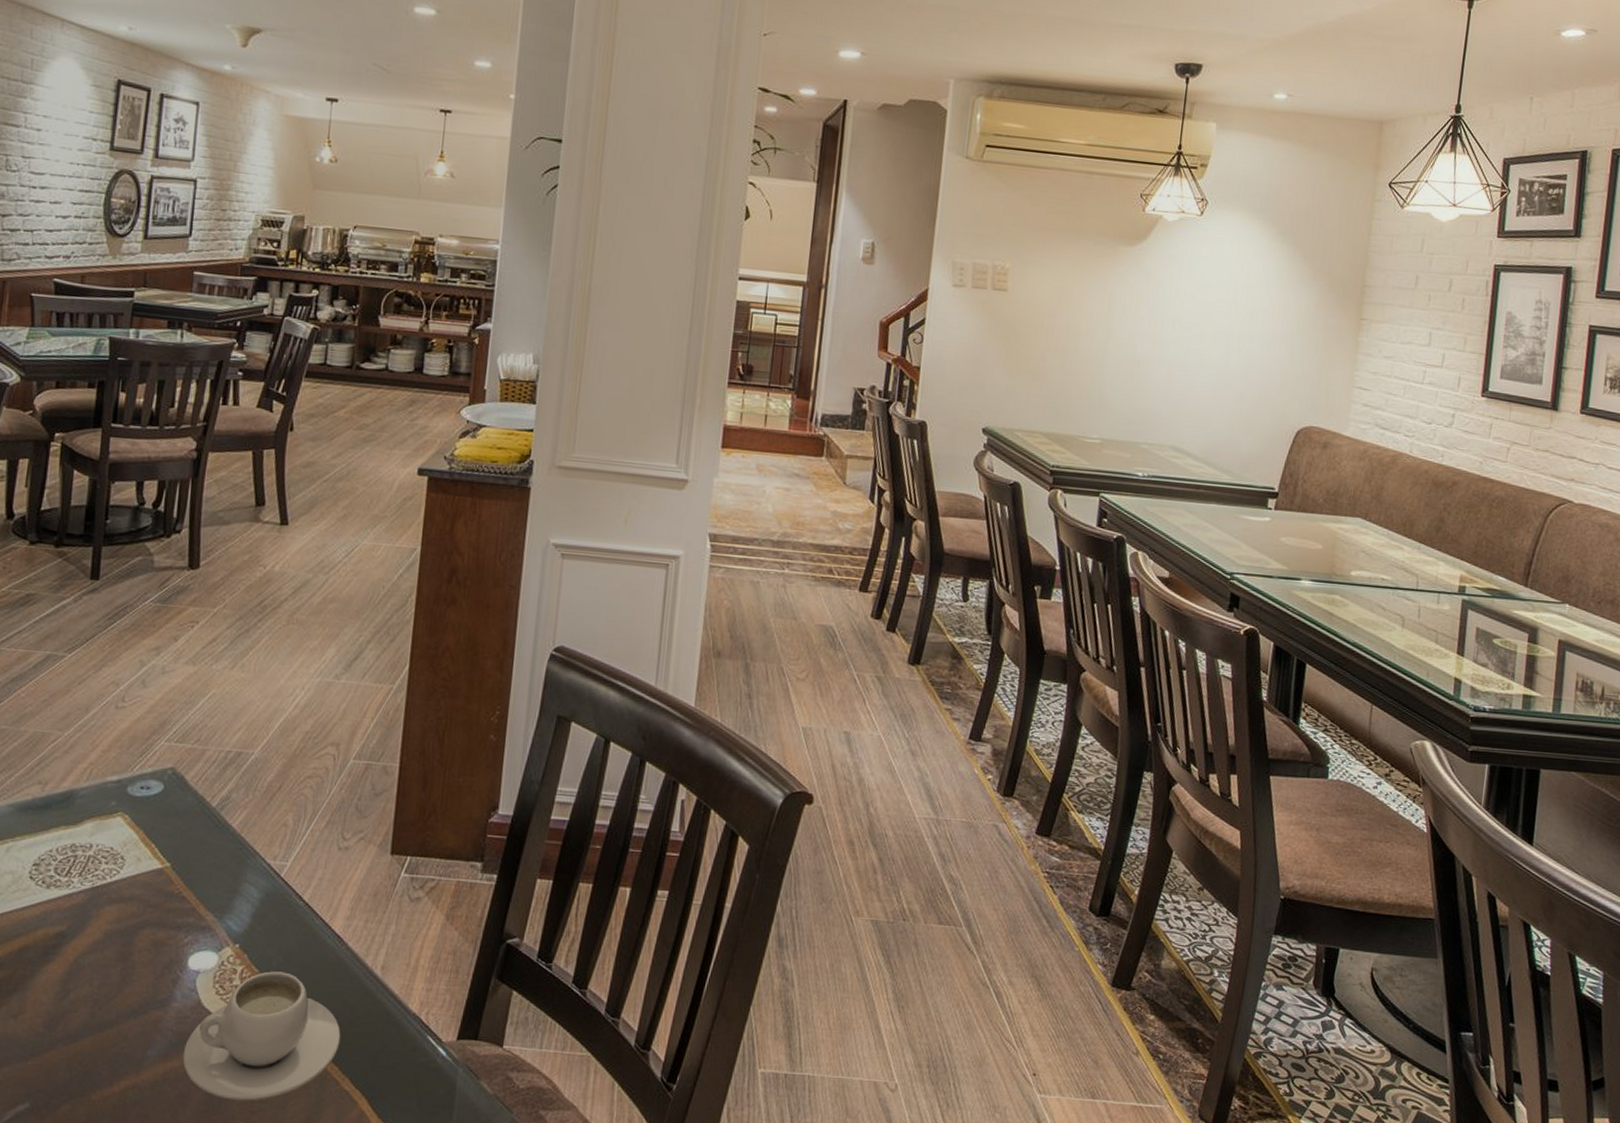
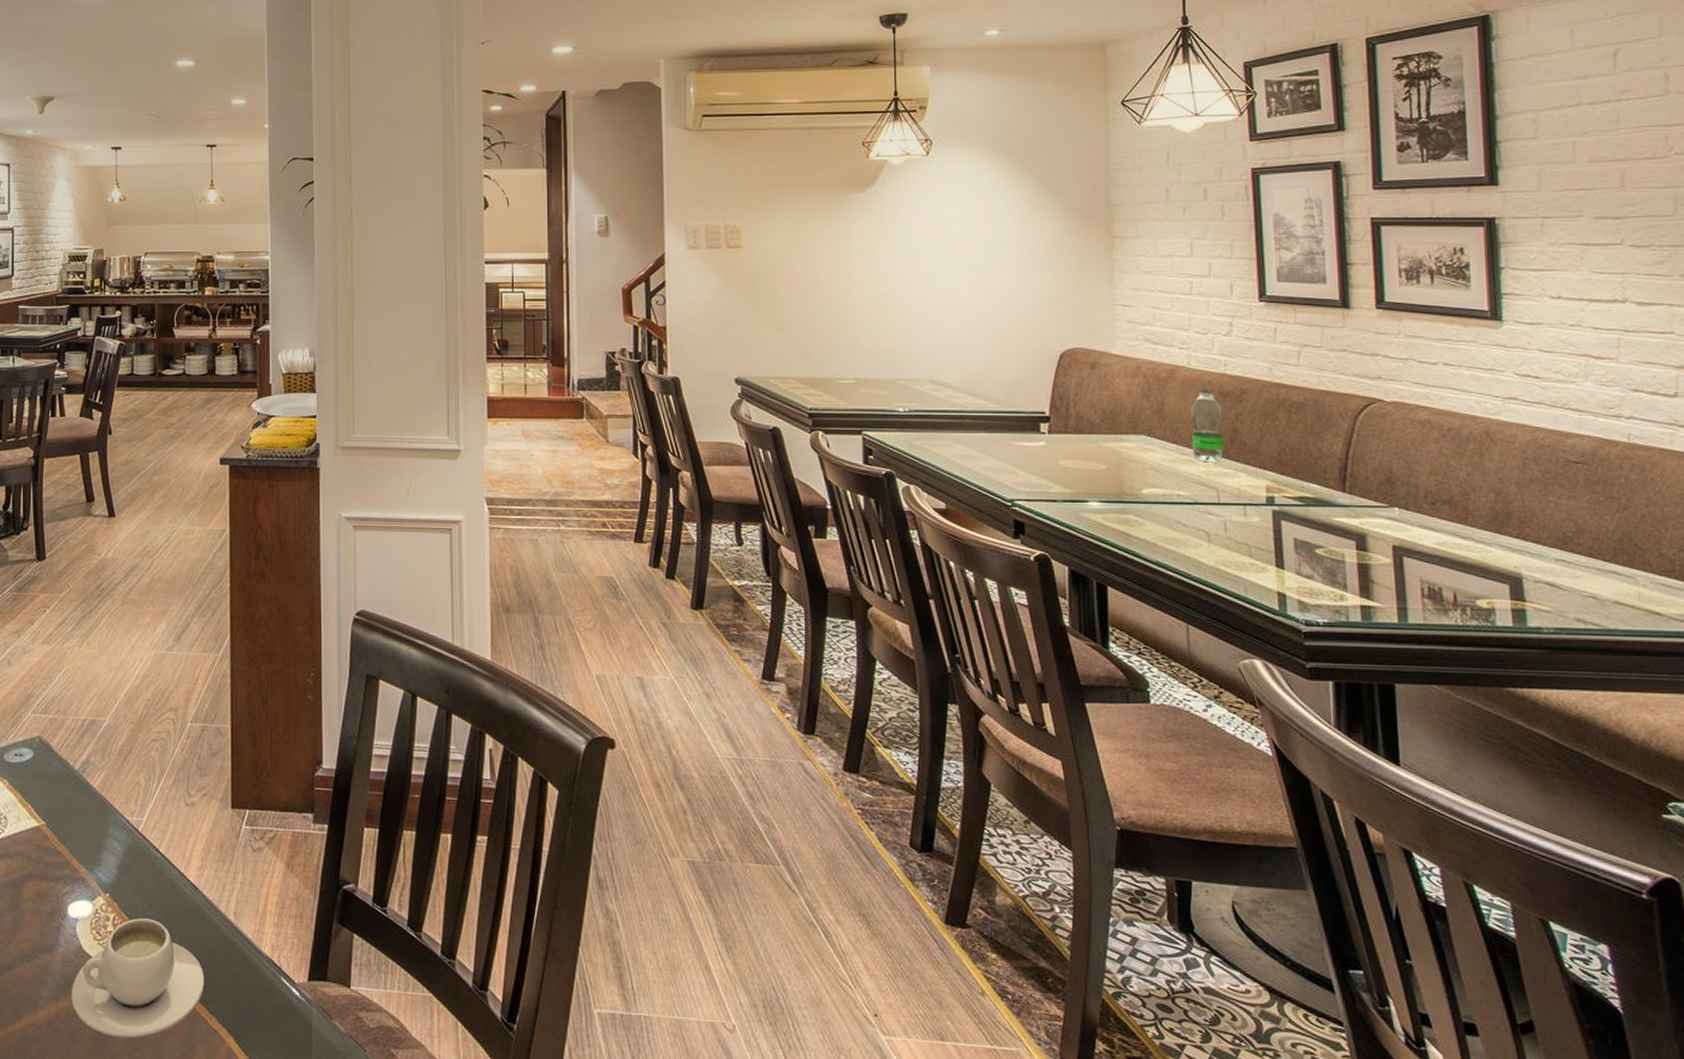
bottle: none [1401,477,1434,550] -> present [1191,389,1224,463]

